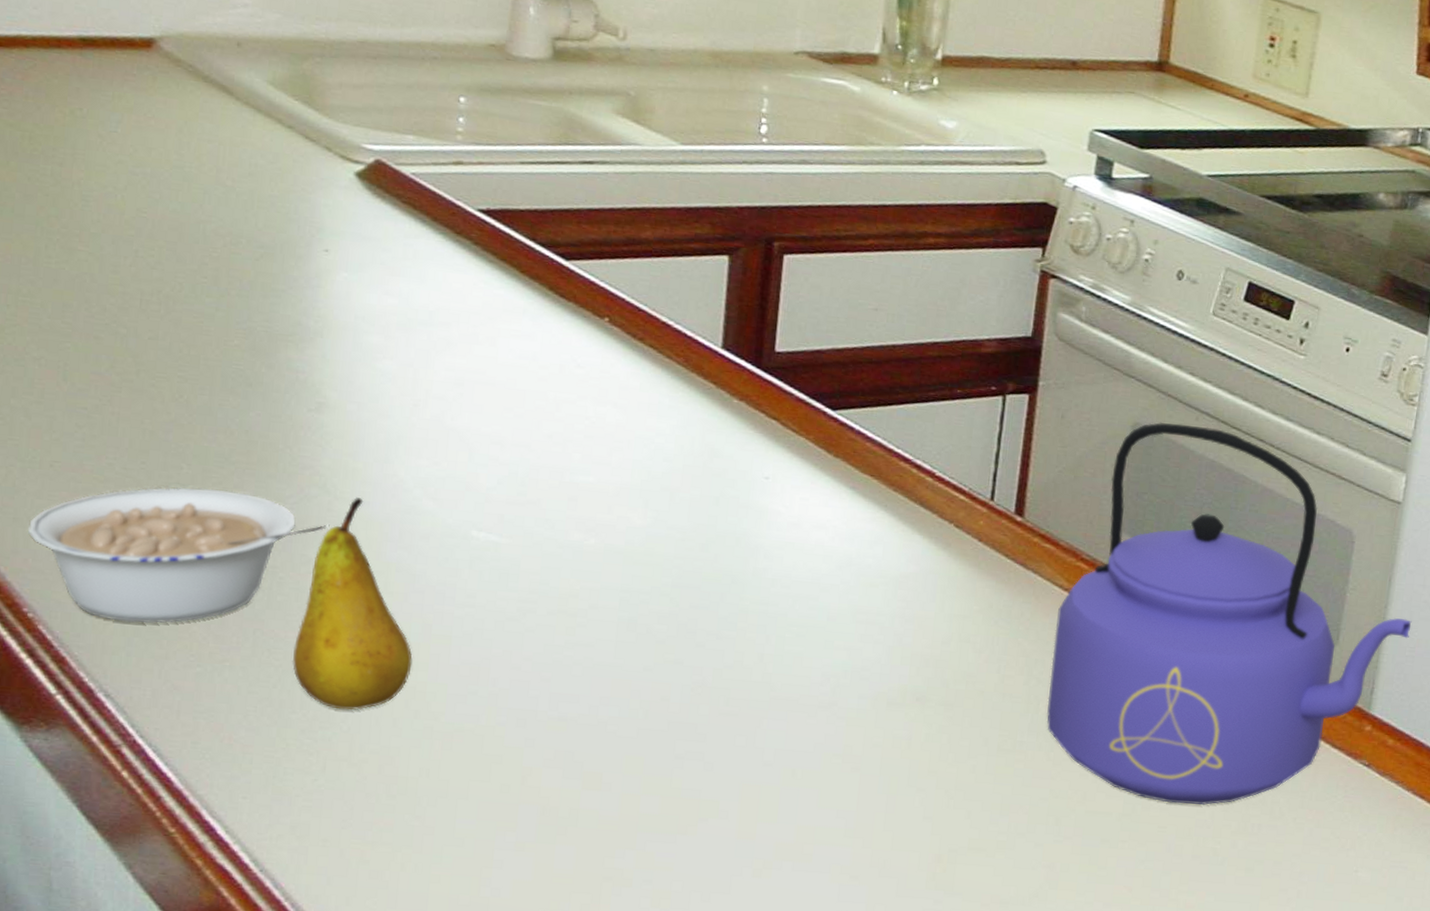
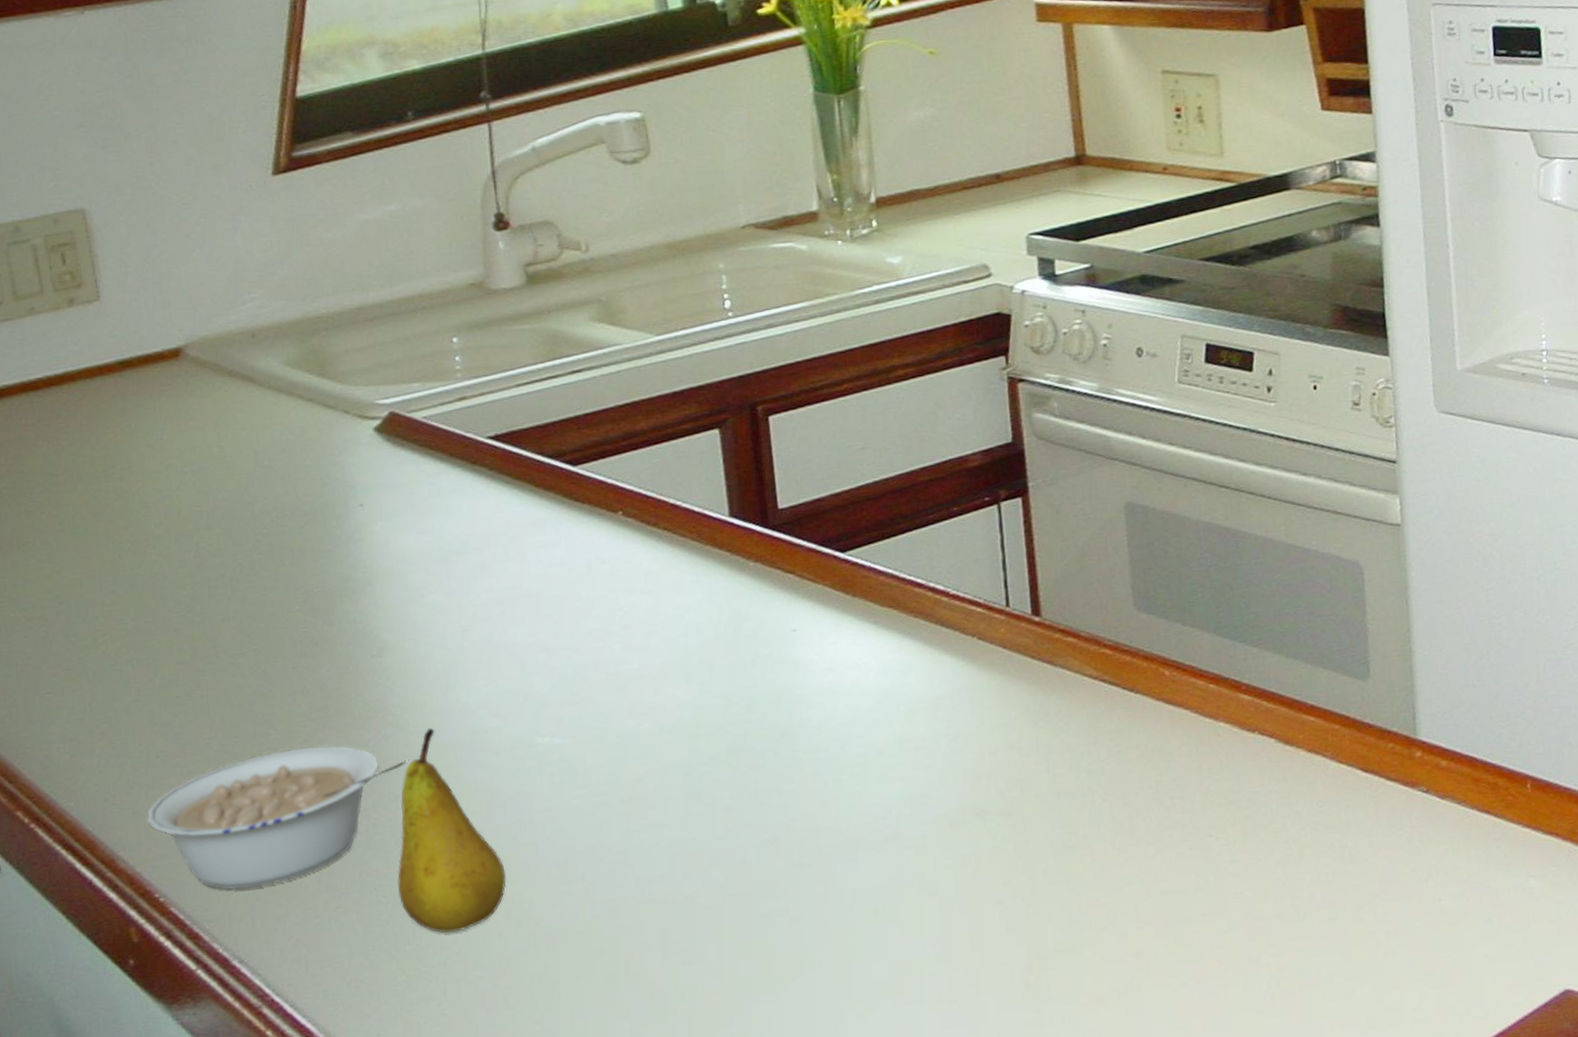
kettle: present [1046,422,1412,805] -> none [1092,491,1438,869]

